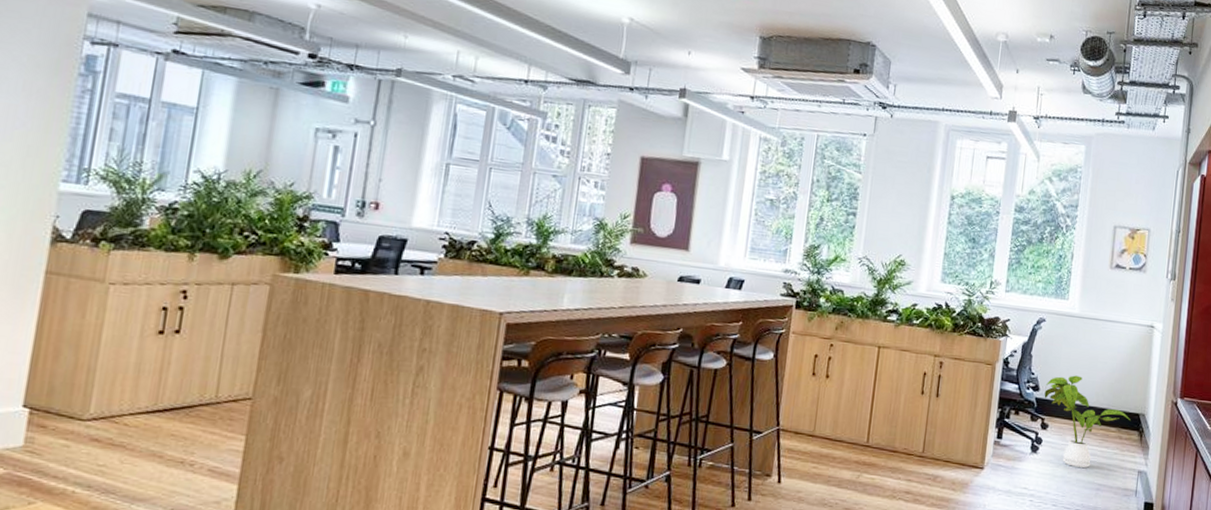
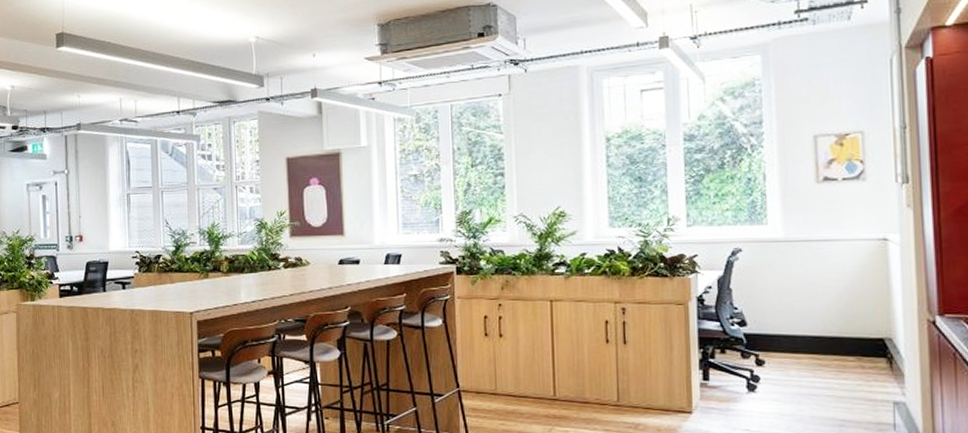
house plant: present [1044,375,1131,469] -> none [754,304,873,404]

